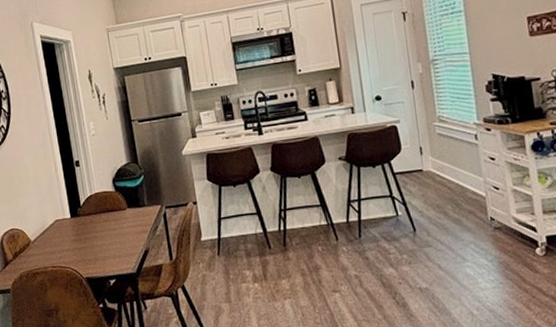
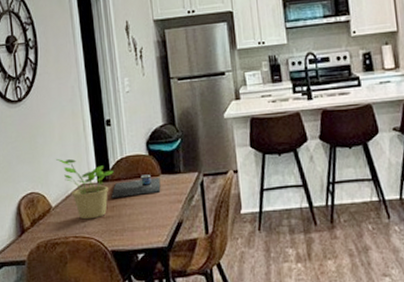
potted plant: none [32,197,84,251] -> present [56,158,114,220]
place setting: none [83,209,128,231] -> present [111,174,161,198]

